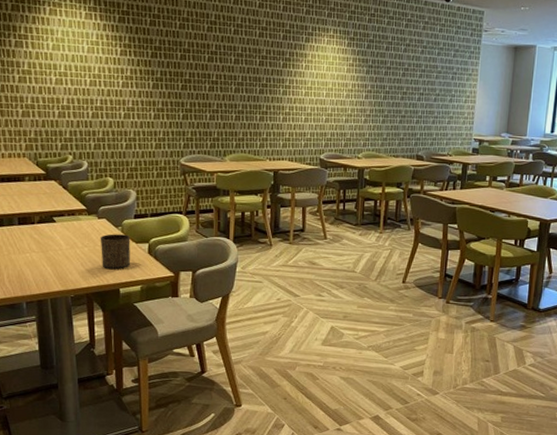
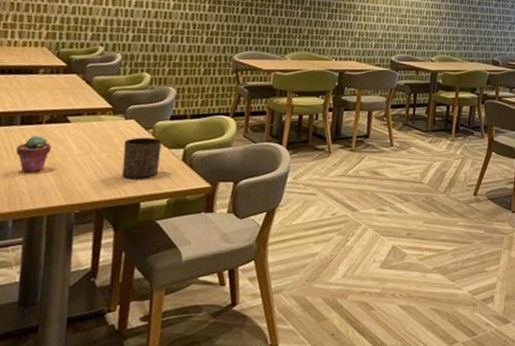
potted succulent: none [18,234,46,264] -> present [15,136,52,173]

